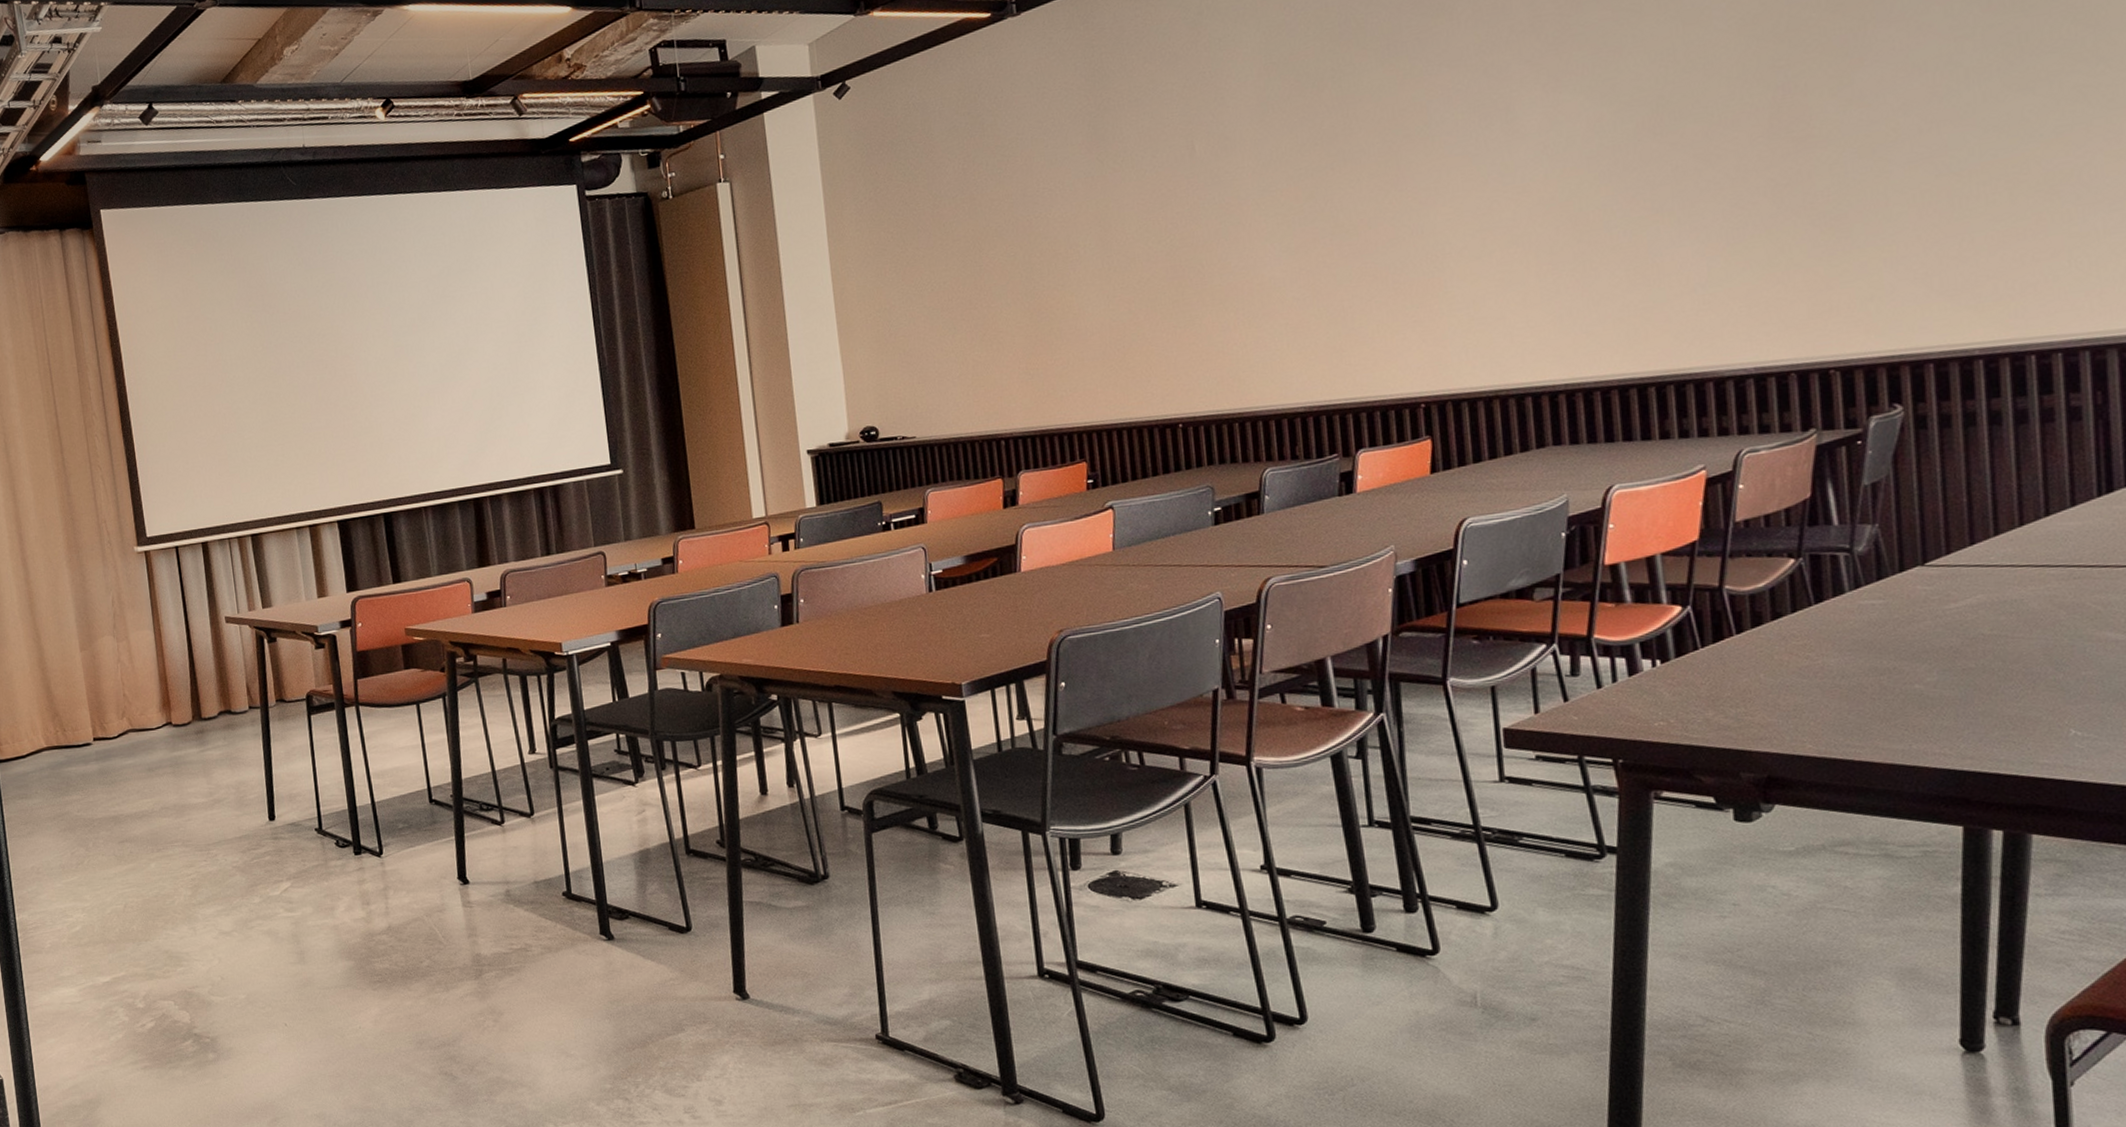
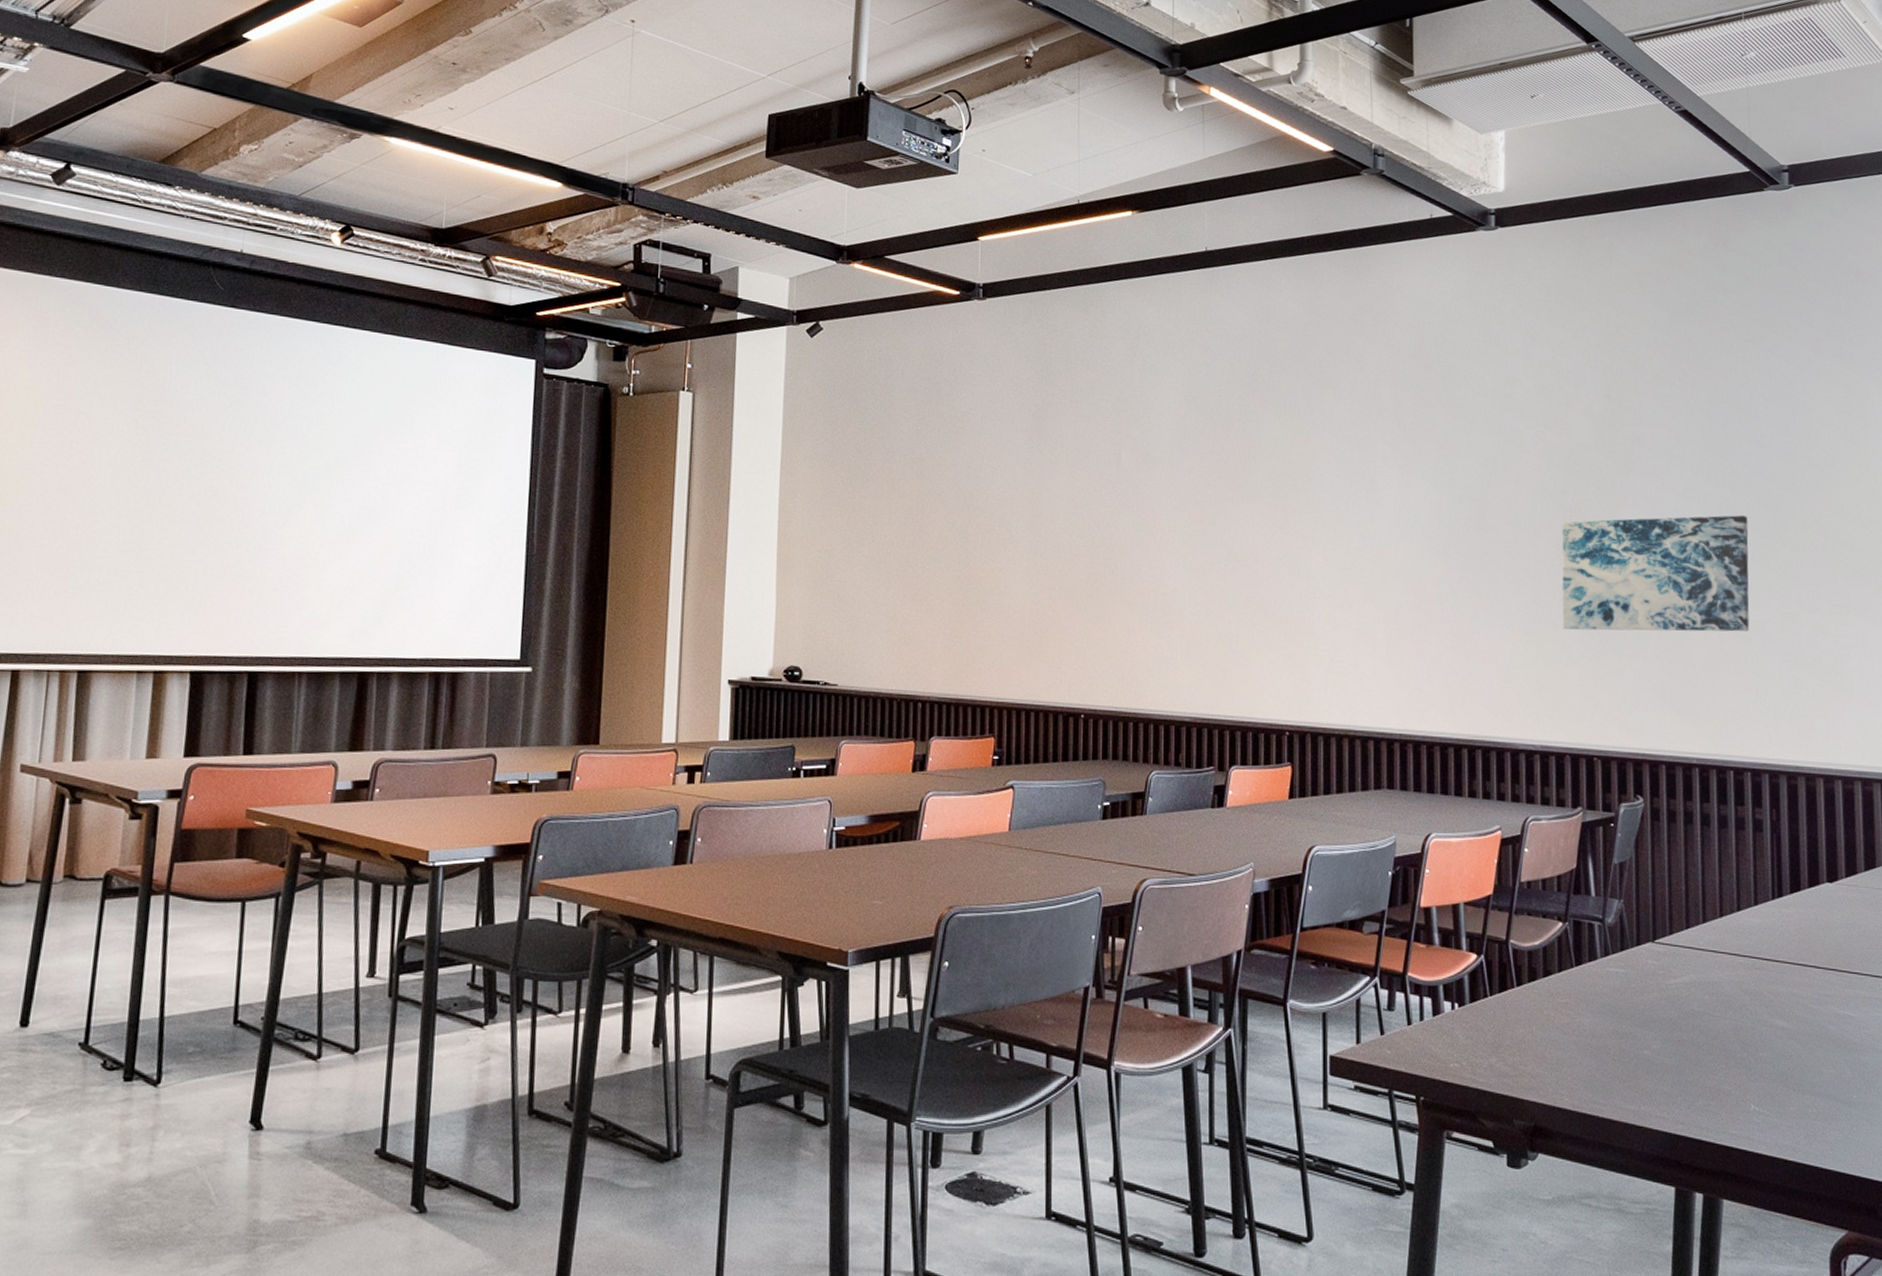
wall art: none [1771,41,2057,229] -> present [1561,515,1750,632]

